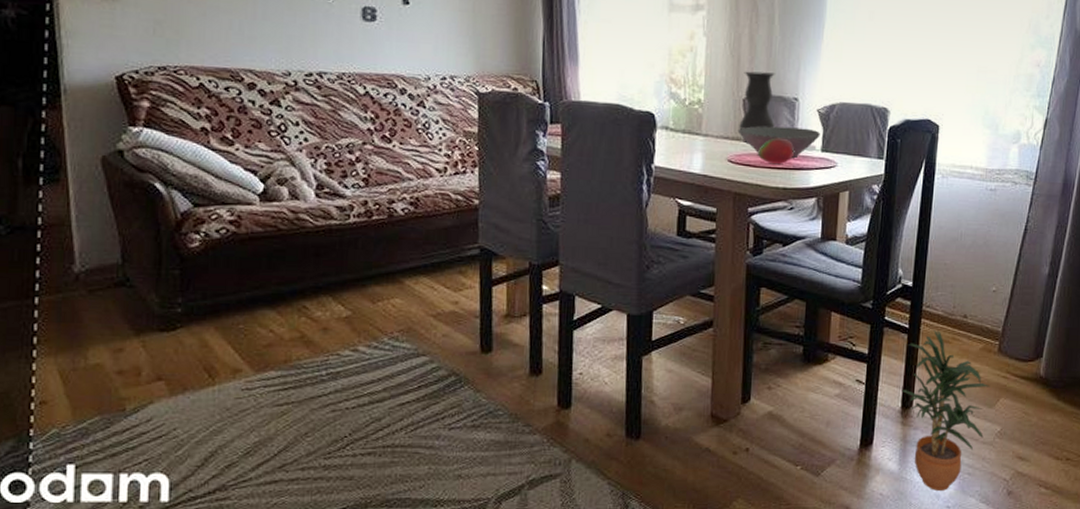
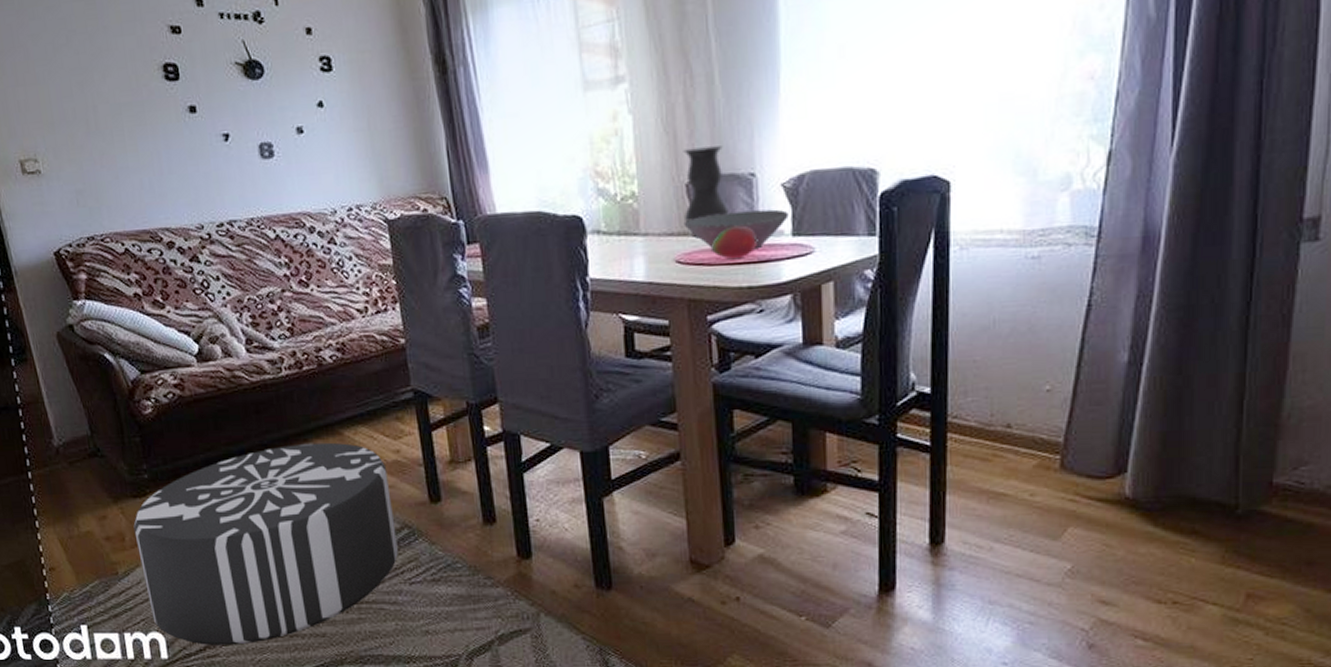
pouf: none [154,289,443,488] -> present [133,442,398,645]
potted plant: present [901,330,989,490] -> none [928,446,1051,644]

